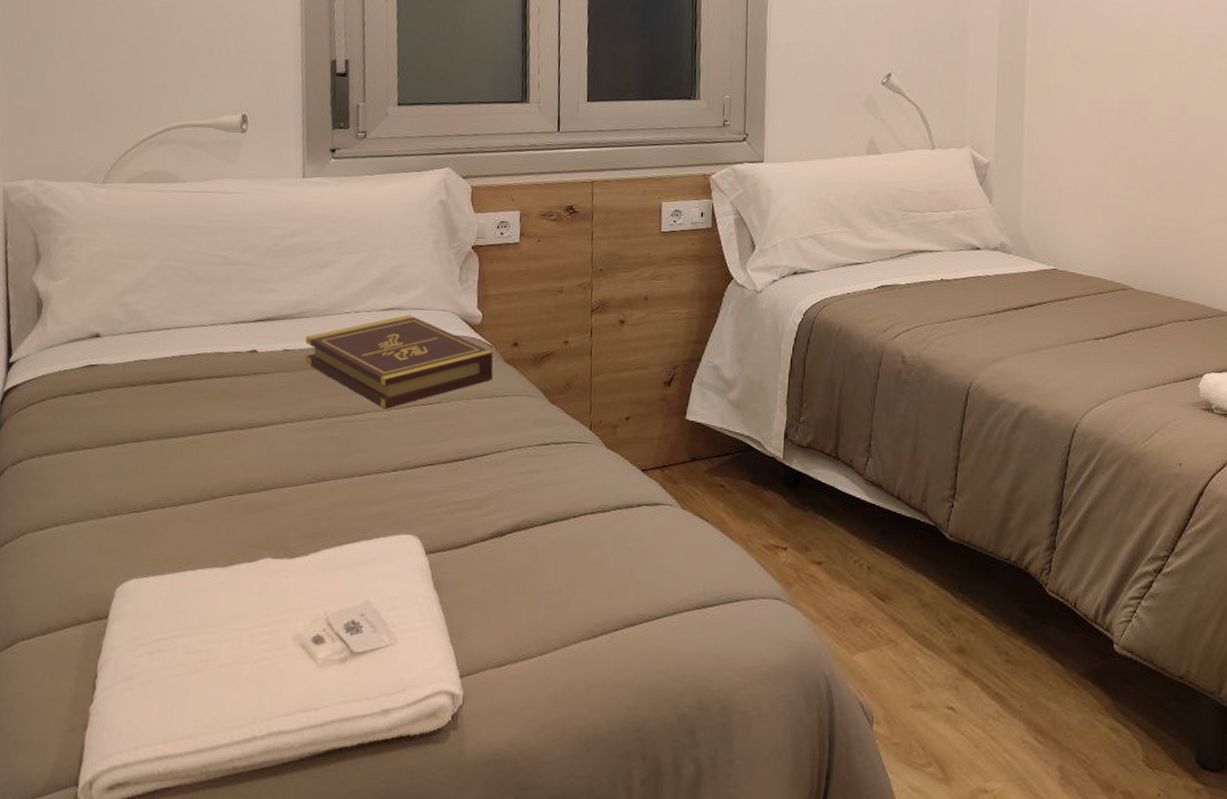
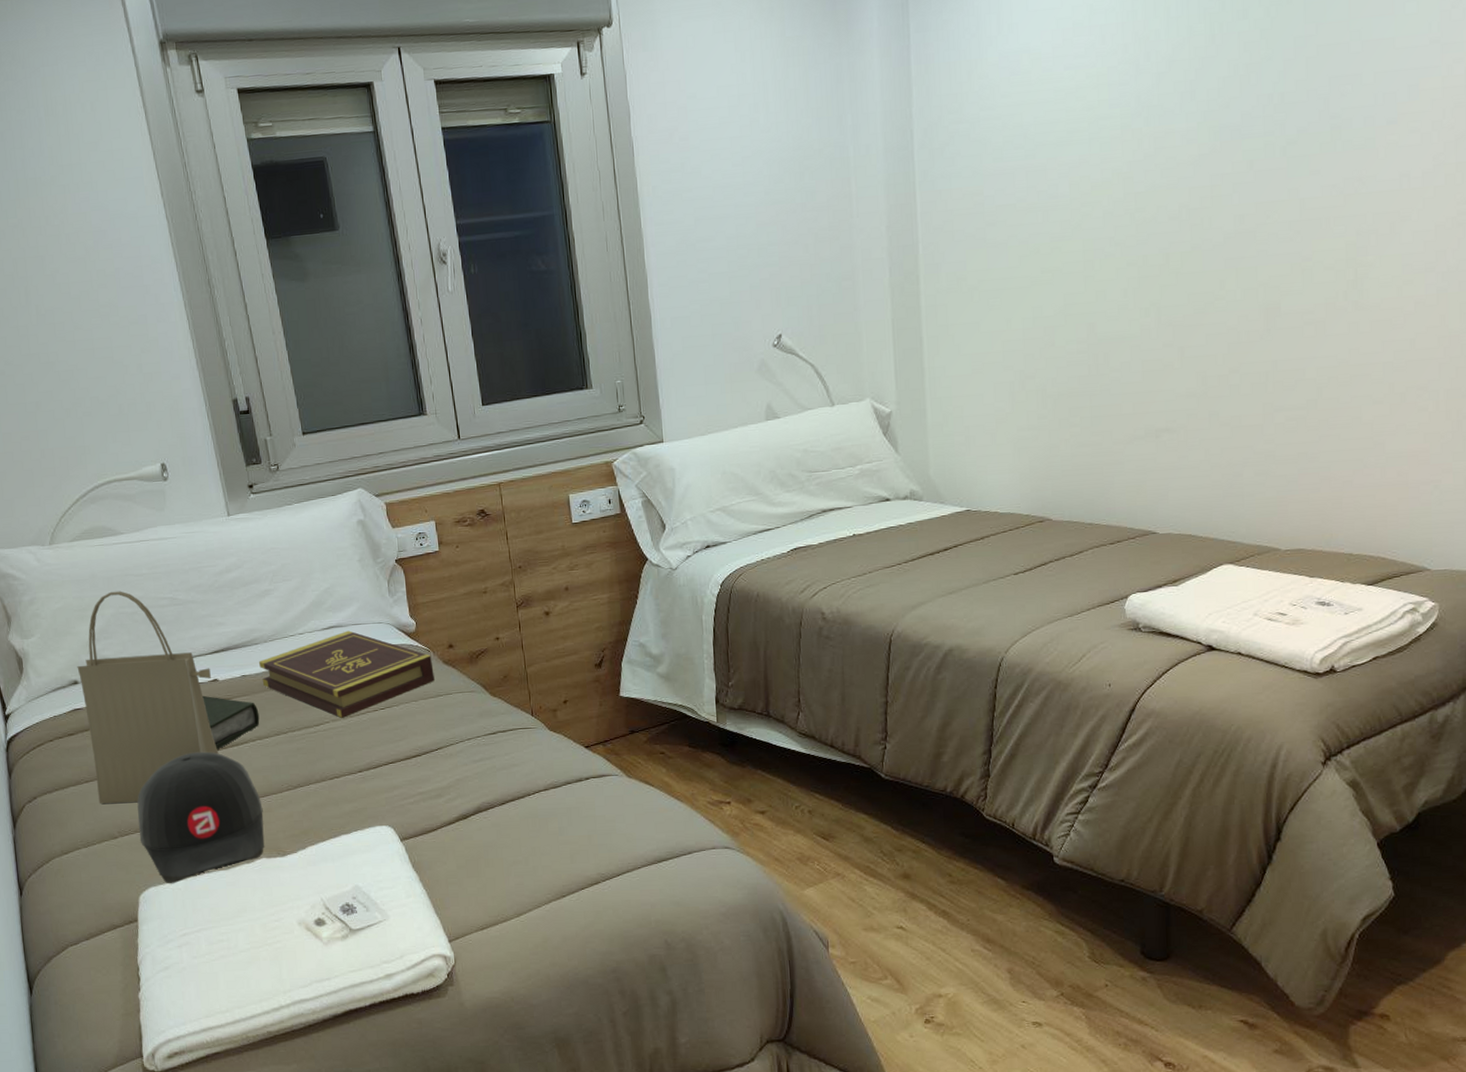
handbag: none [93,241,251,478] -> present [77,591,219,804]
baseball cap: none [132,428,279,578] -> present [137,752,264,884]
book: none [235,366,295,429] -> present [202,695,260,750]

